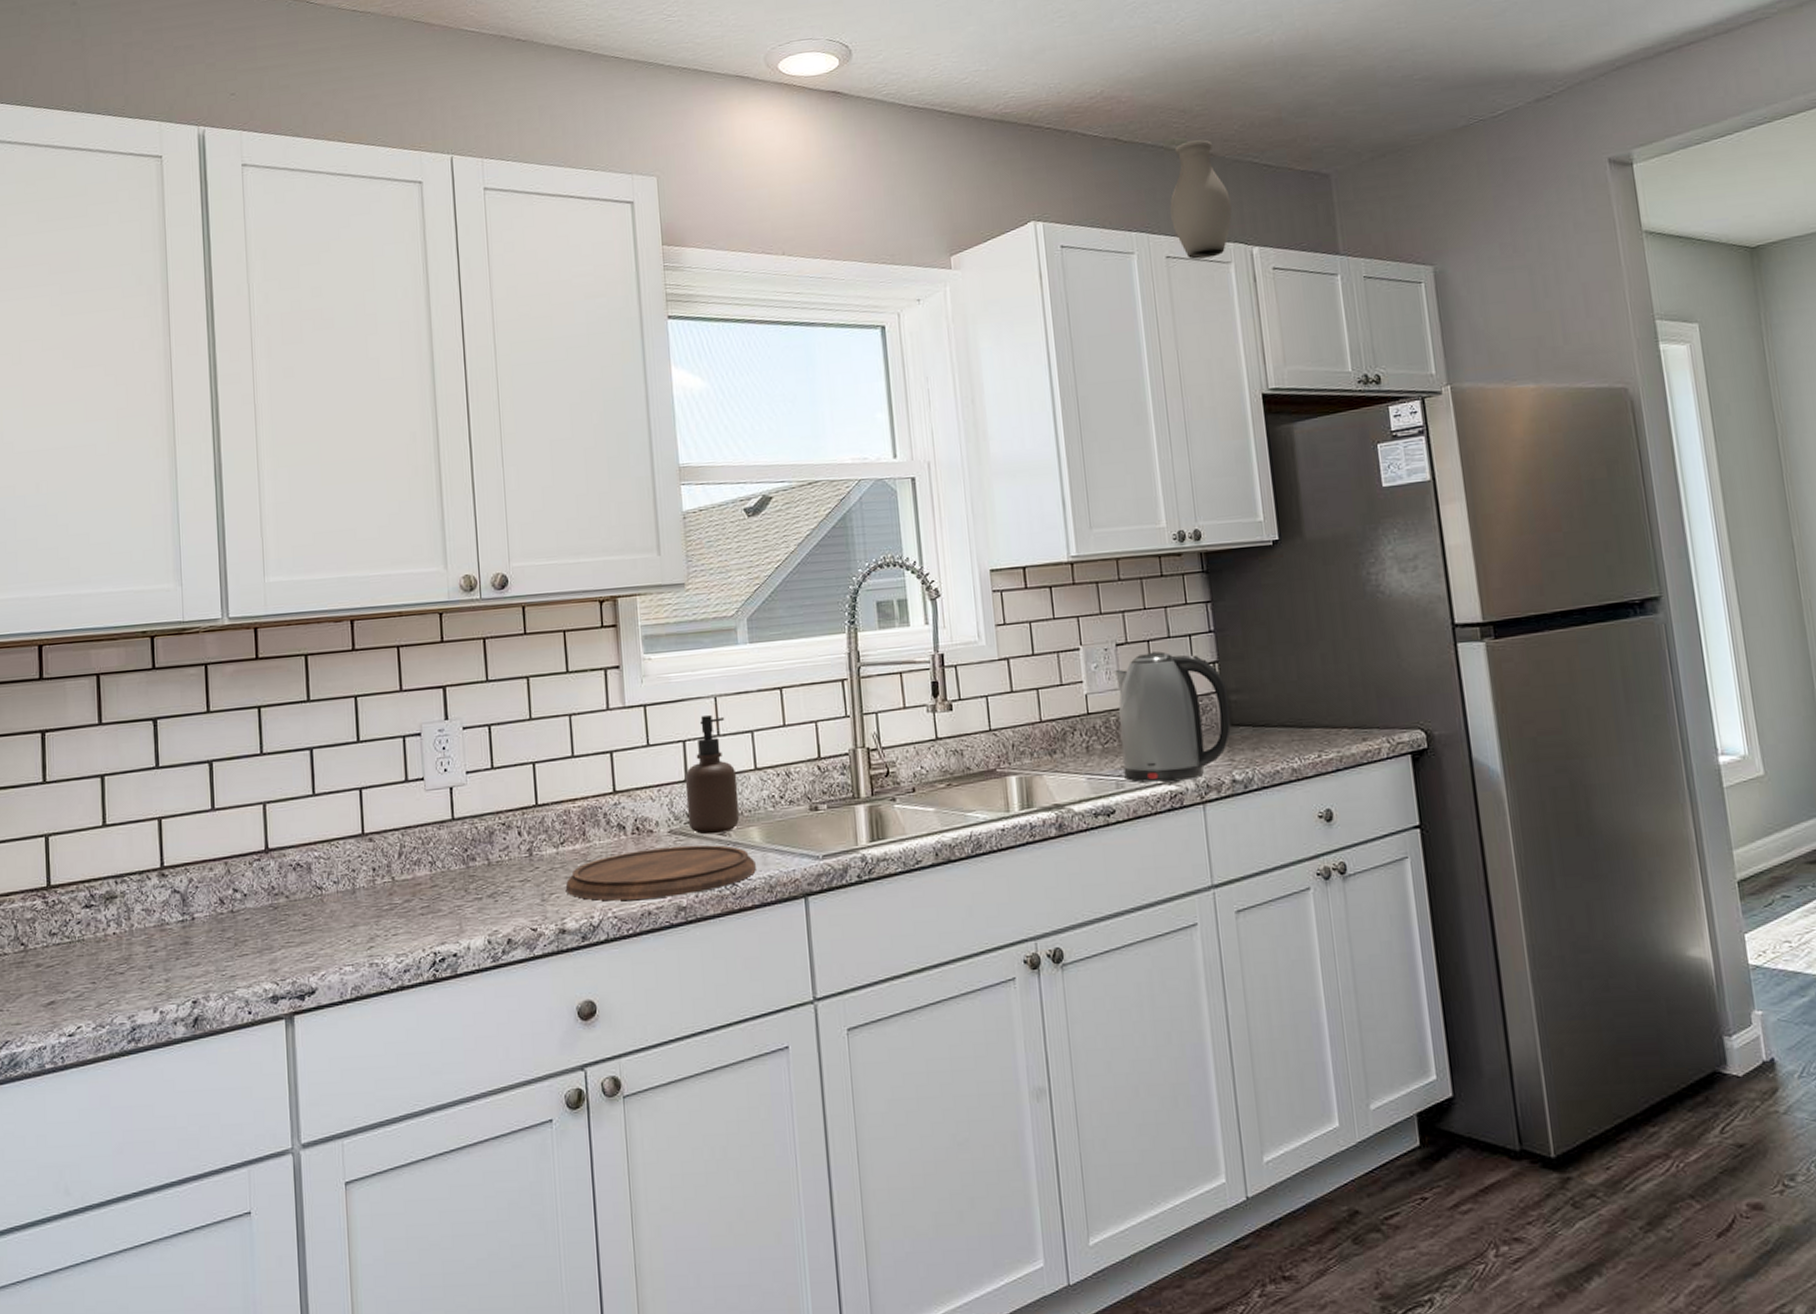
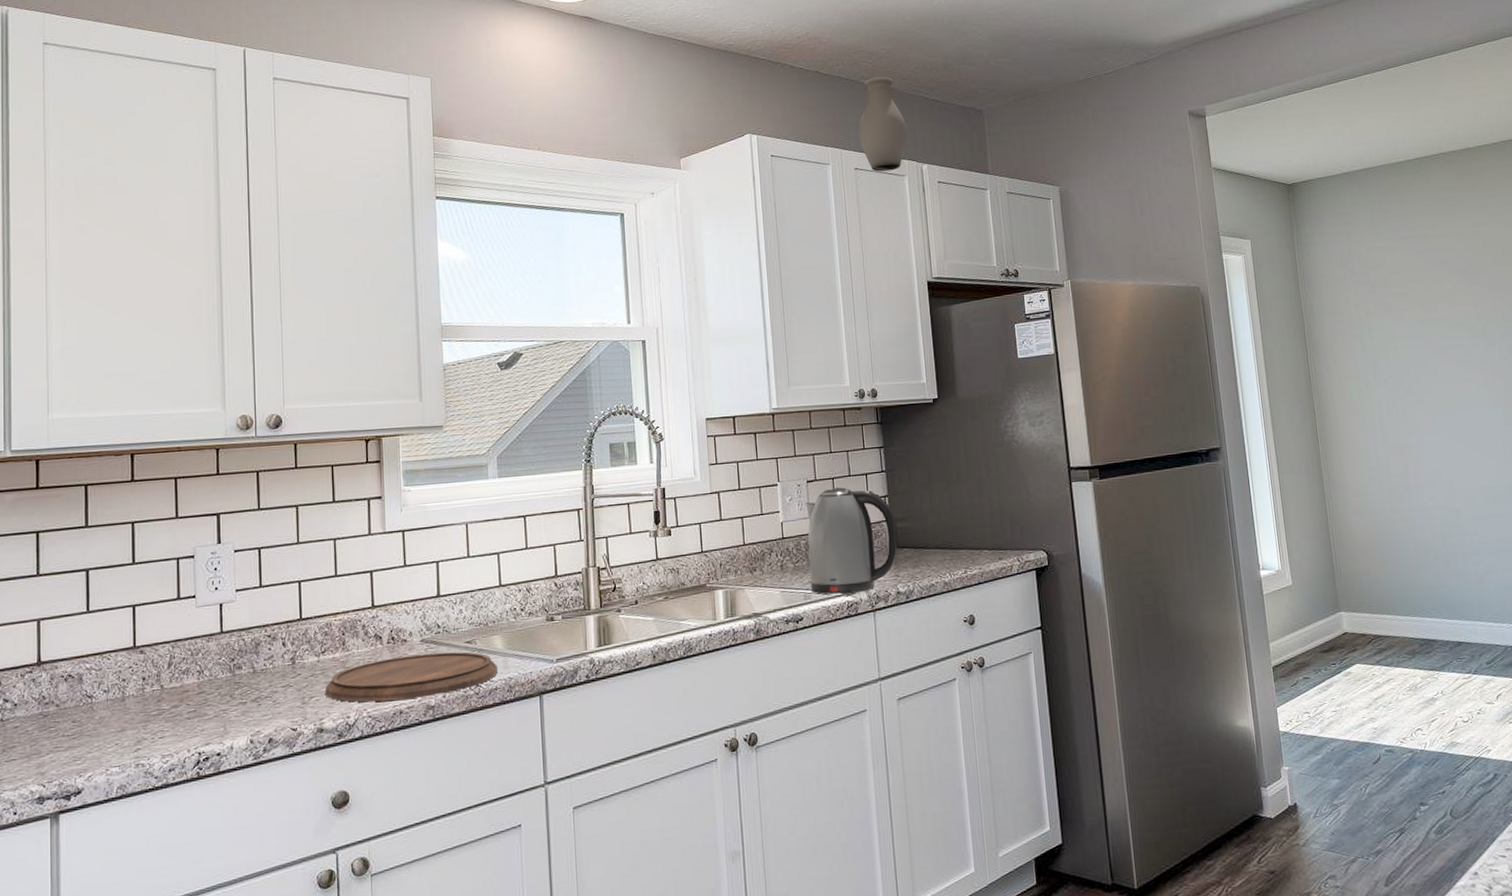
soap dispenser: present [685,714,740,835] -> none [437,539,485,643]

